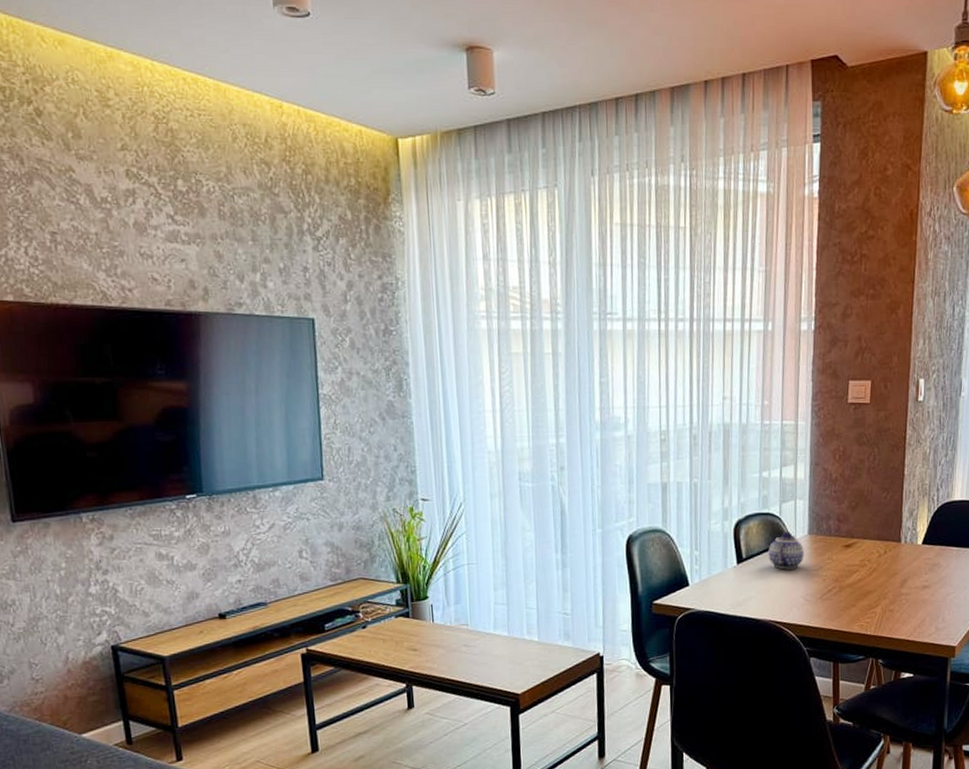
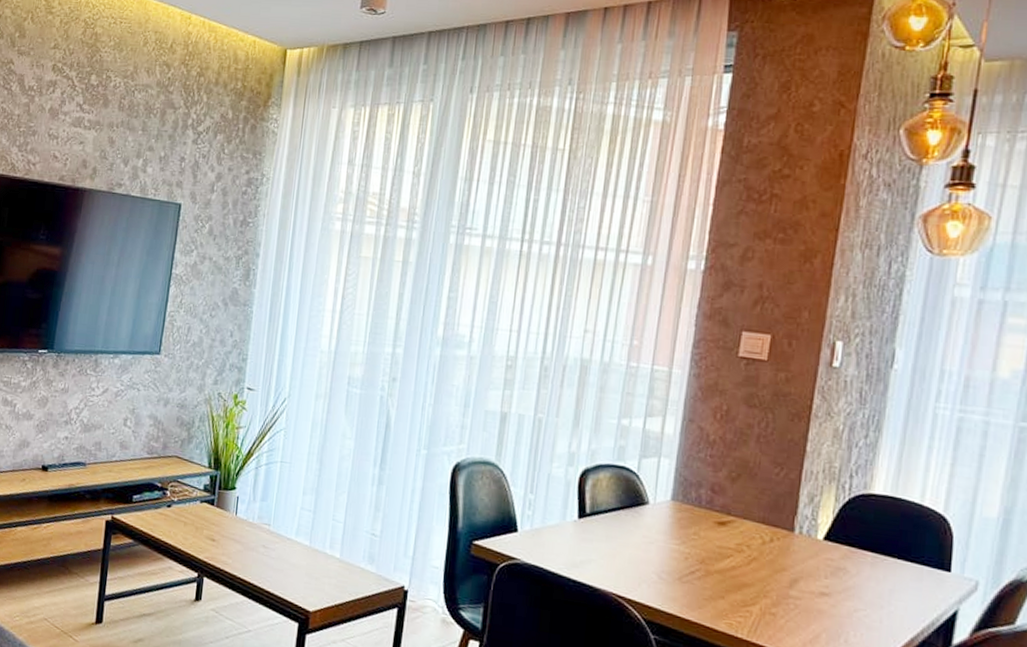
teapot: present [768,532,804,570] -> none [618,492,664,538]

